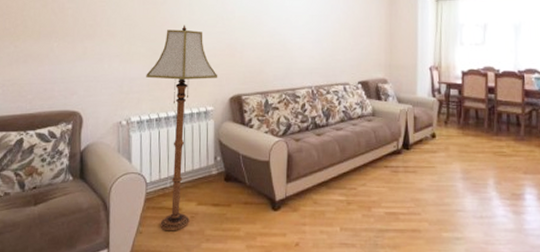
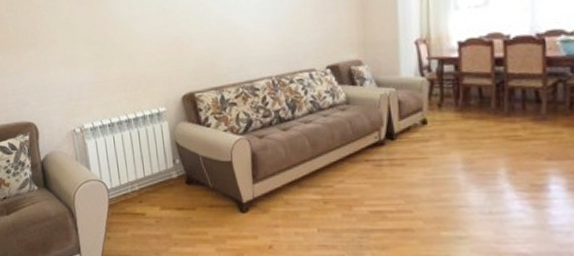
floor lamp: present [146,25,218,231] -> none [93,22,167,236]

